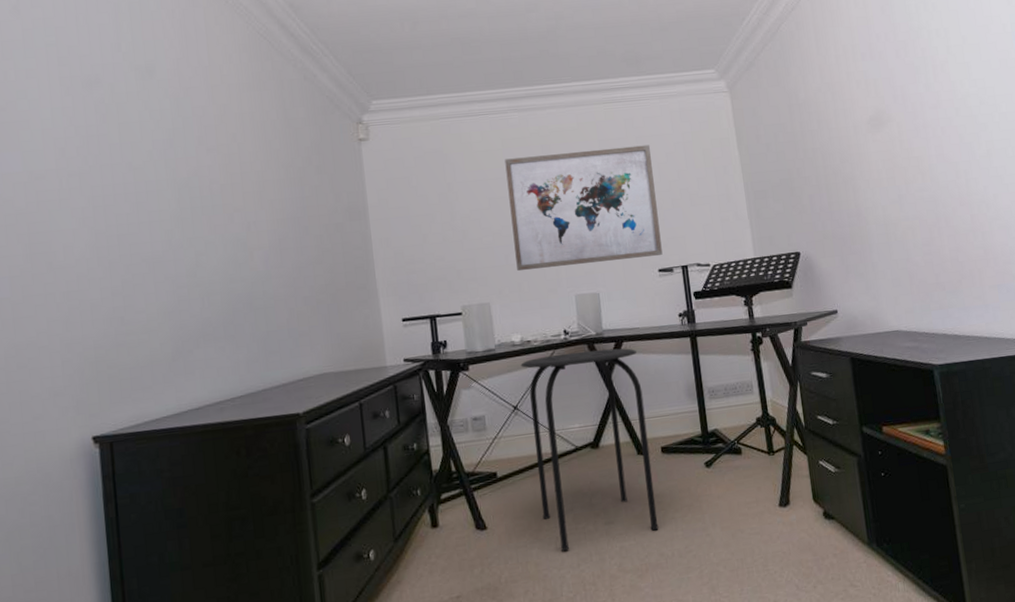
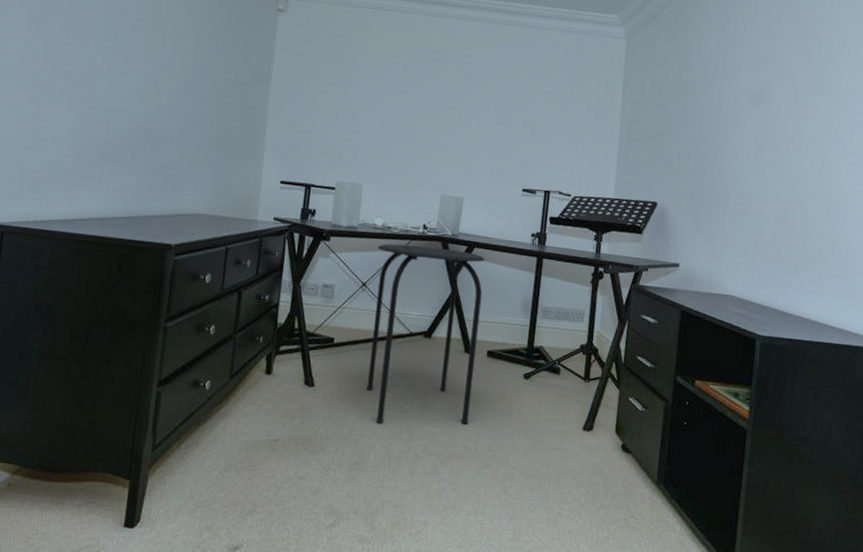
wall art: present [505,145,663,271] -> none [394,56,542,176]

